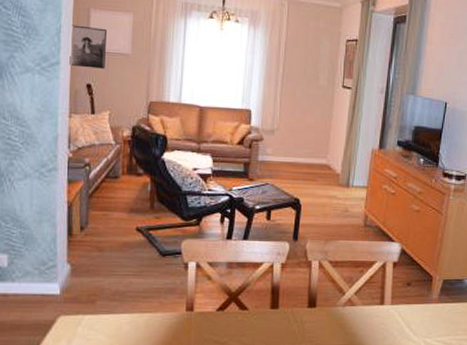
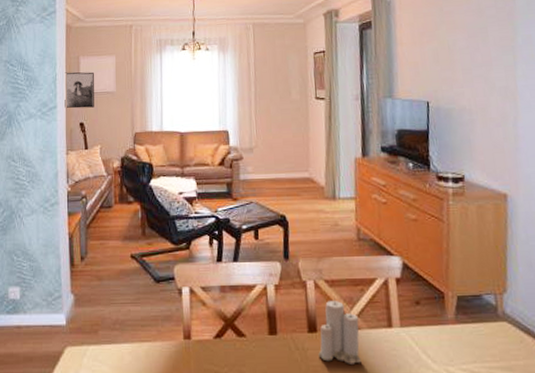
candle: none [315,278,355,336] -> present [318,298,361,364]

